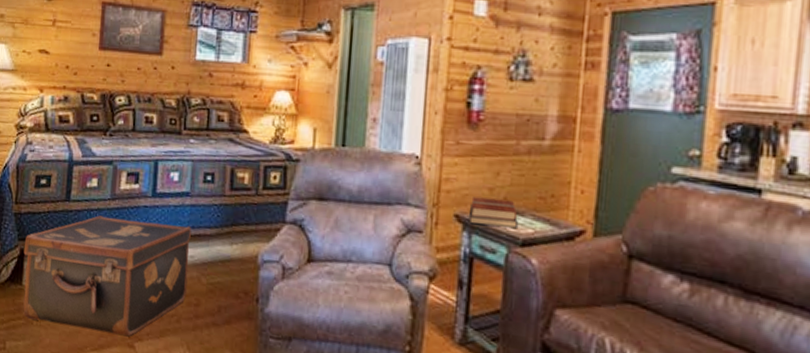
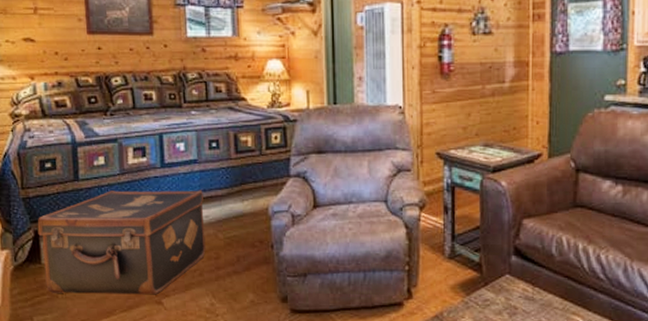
books: present [469,196,519,229] -> none [448,136,489,159]

